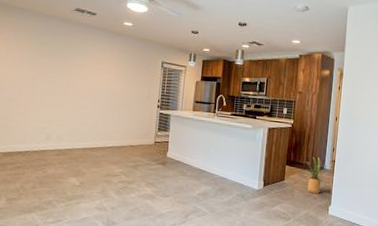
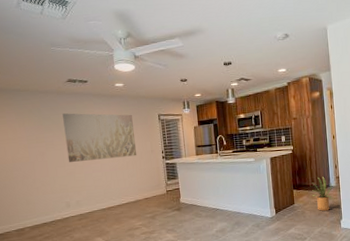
wall art: none [58,42,135,100] -> present [62,113,137,162]

